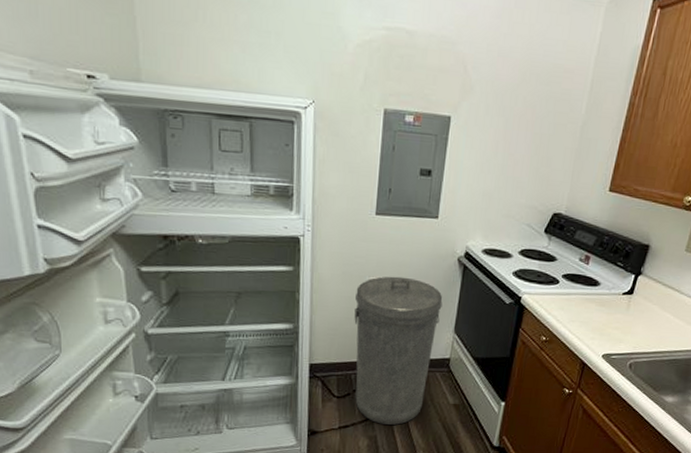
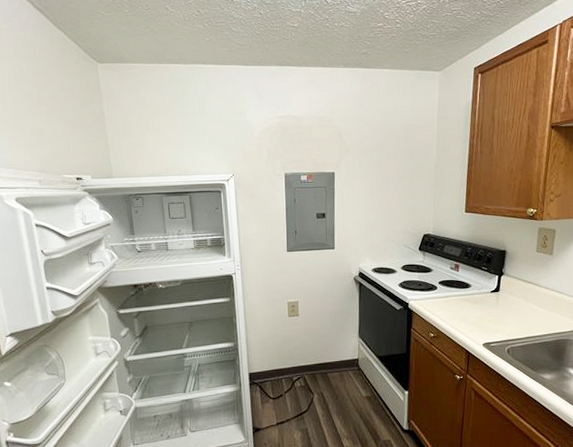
trash can: present [354,276,443,425] -> none [279,297,347,418]

